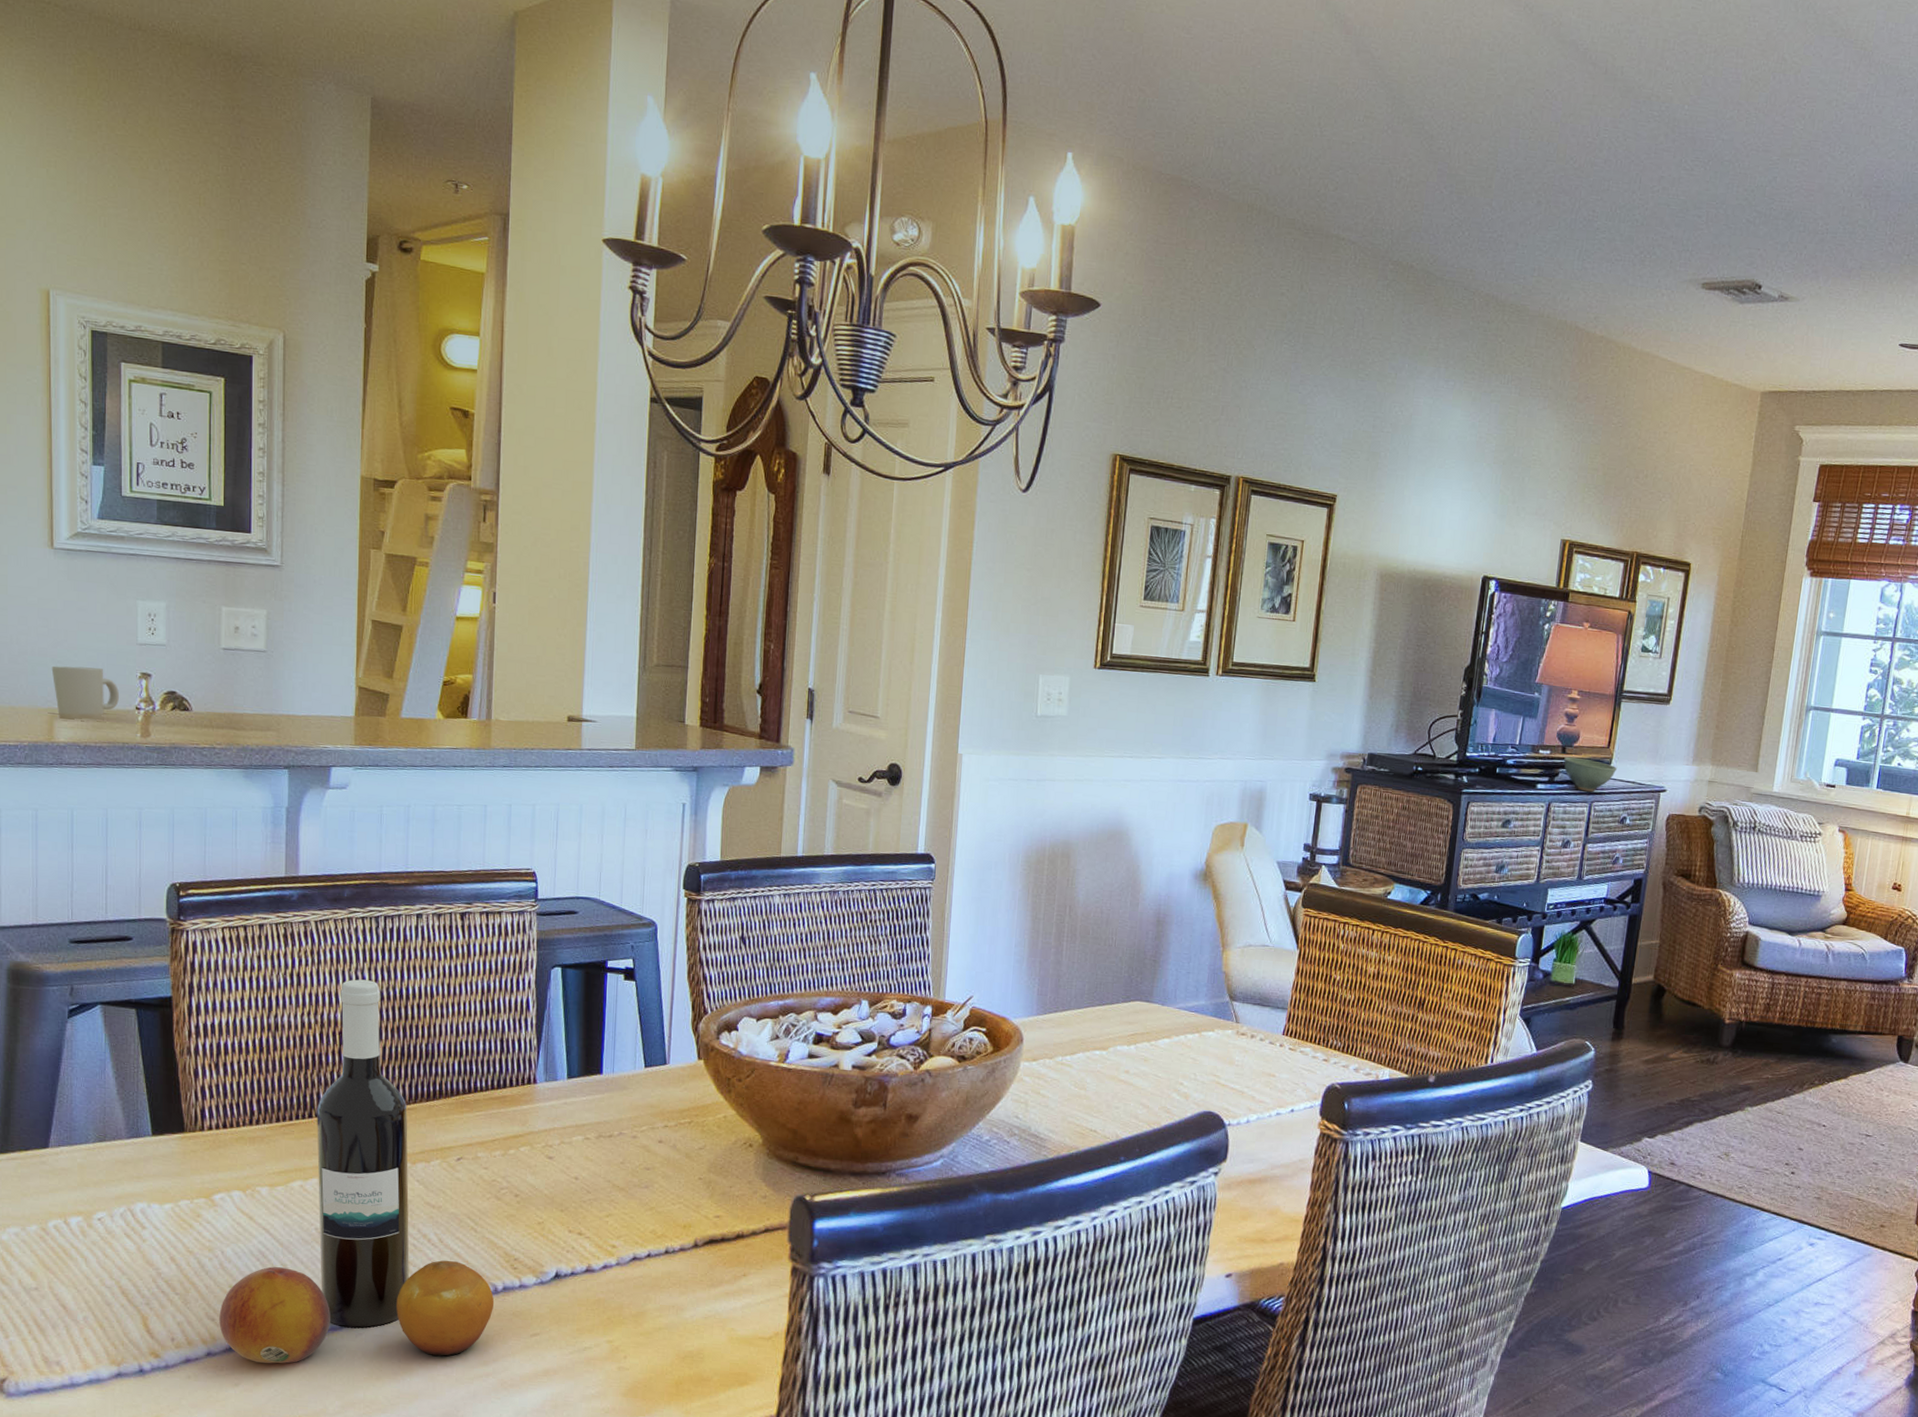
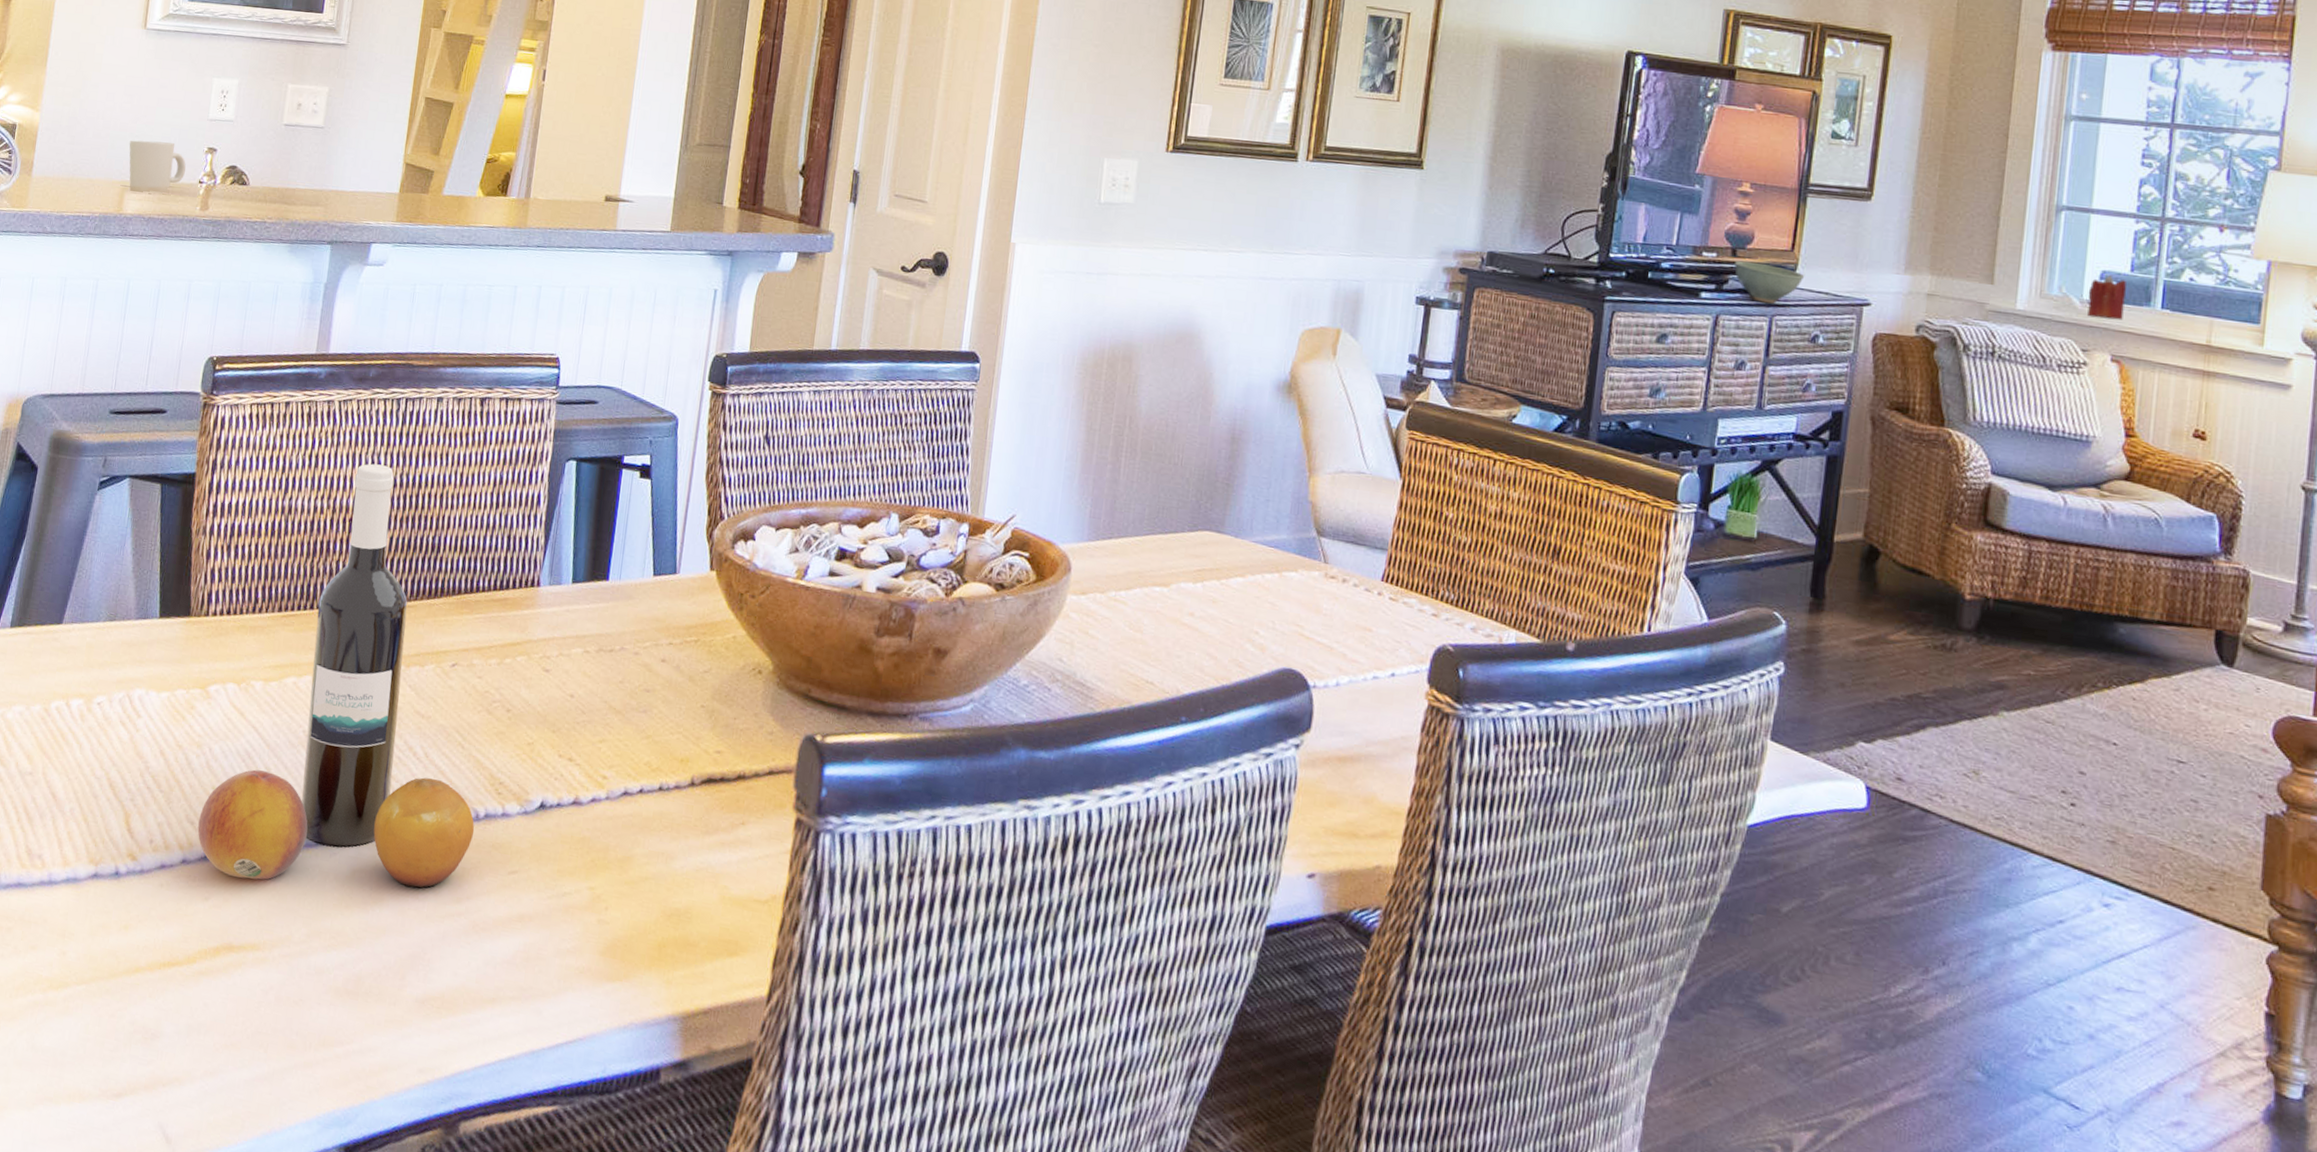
candle: none [1824,762,1853,799] -> present [2087,275,2126,321]

